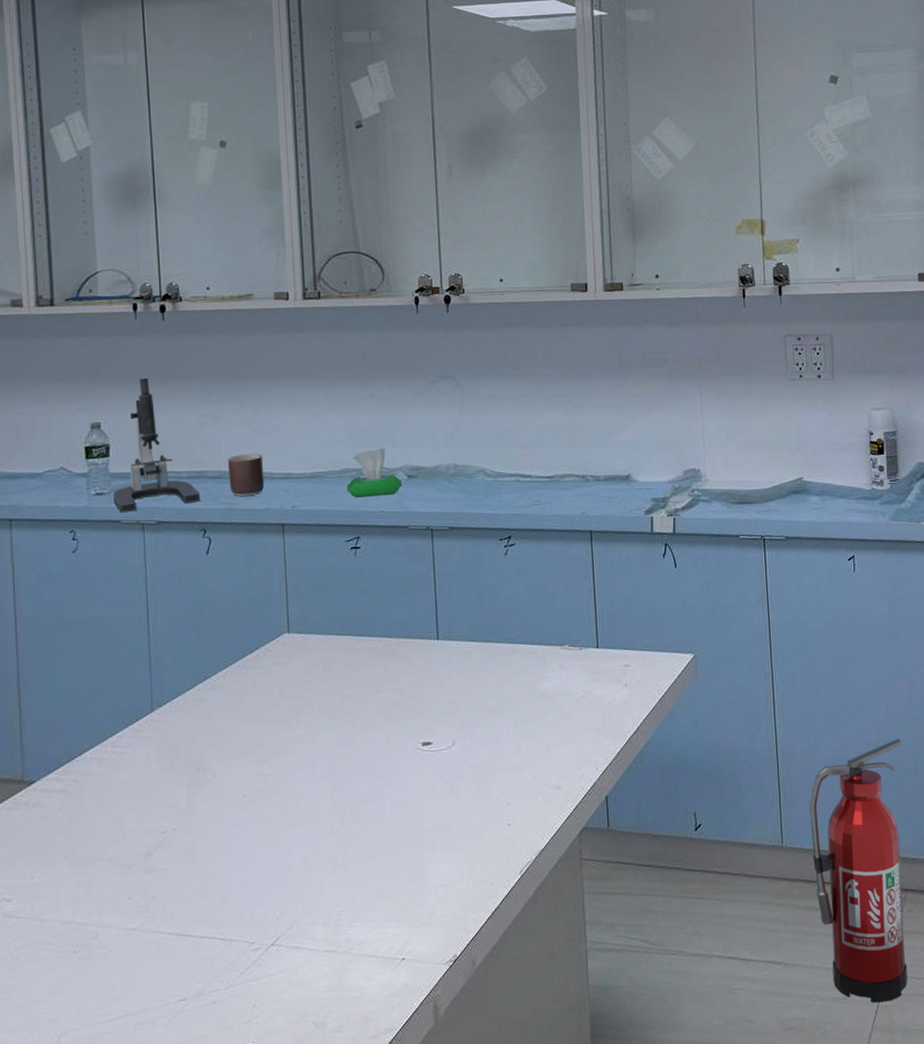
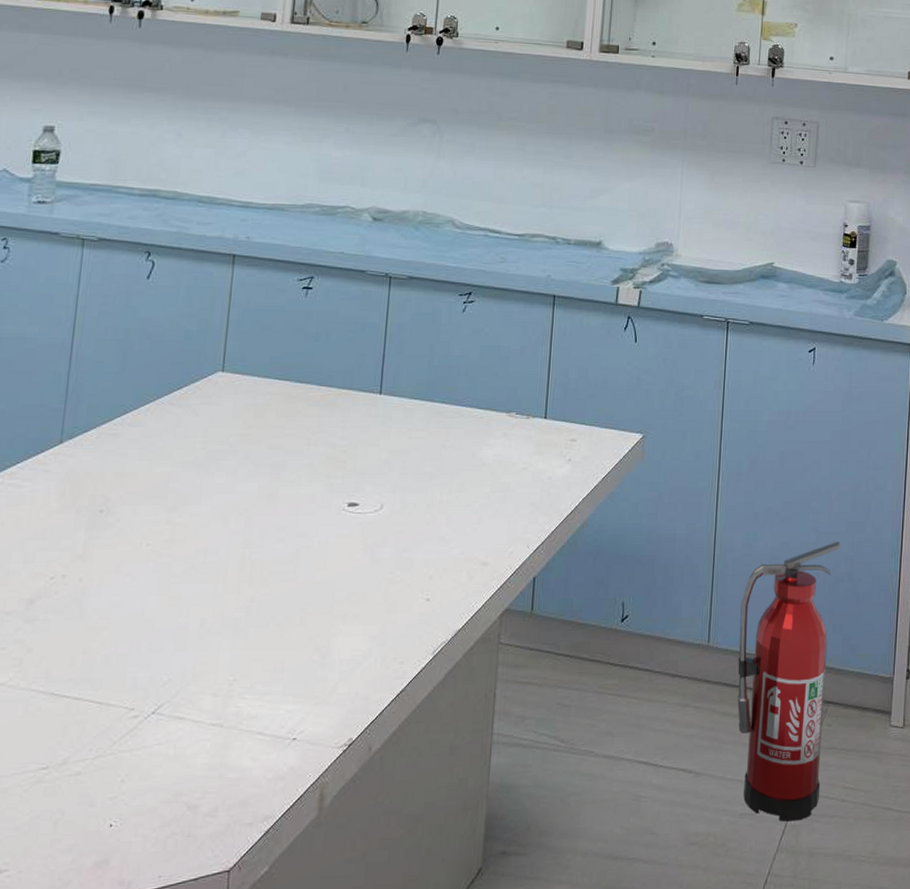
microscope: present [112,377,201,513] -> none [55,84,151,225]
mug: present [227,453,265,497] -> none [183,177,224,222]
wet wipes pack: present [346,448,402,498] -> none [307,186,366,236]

